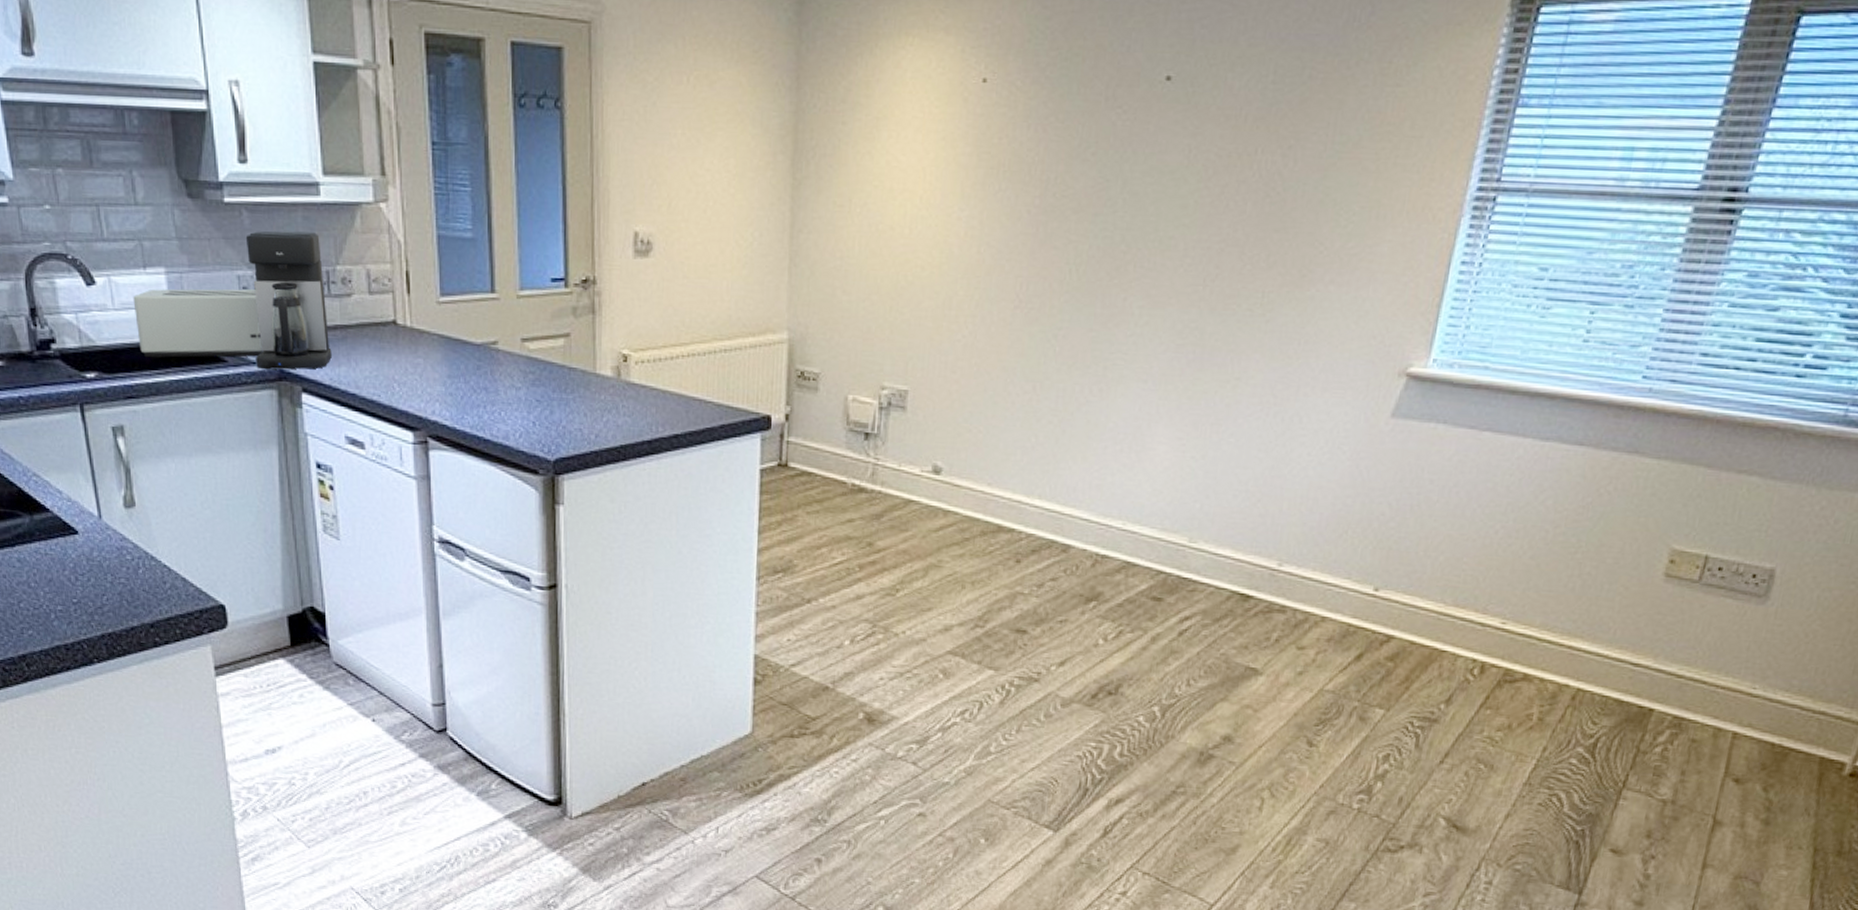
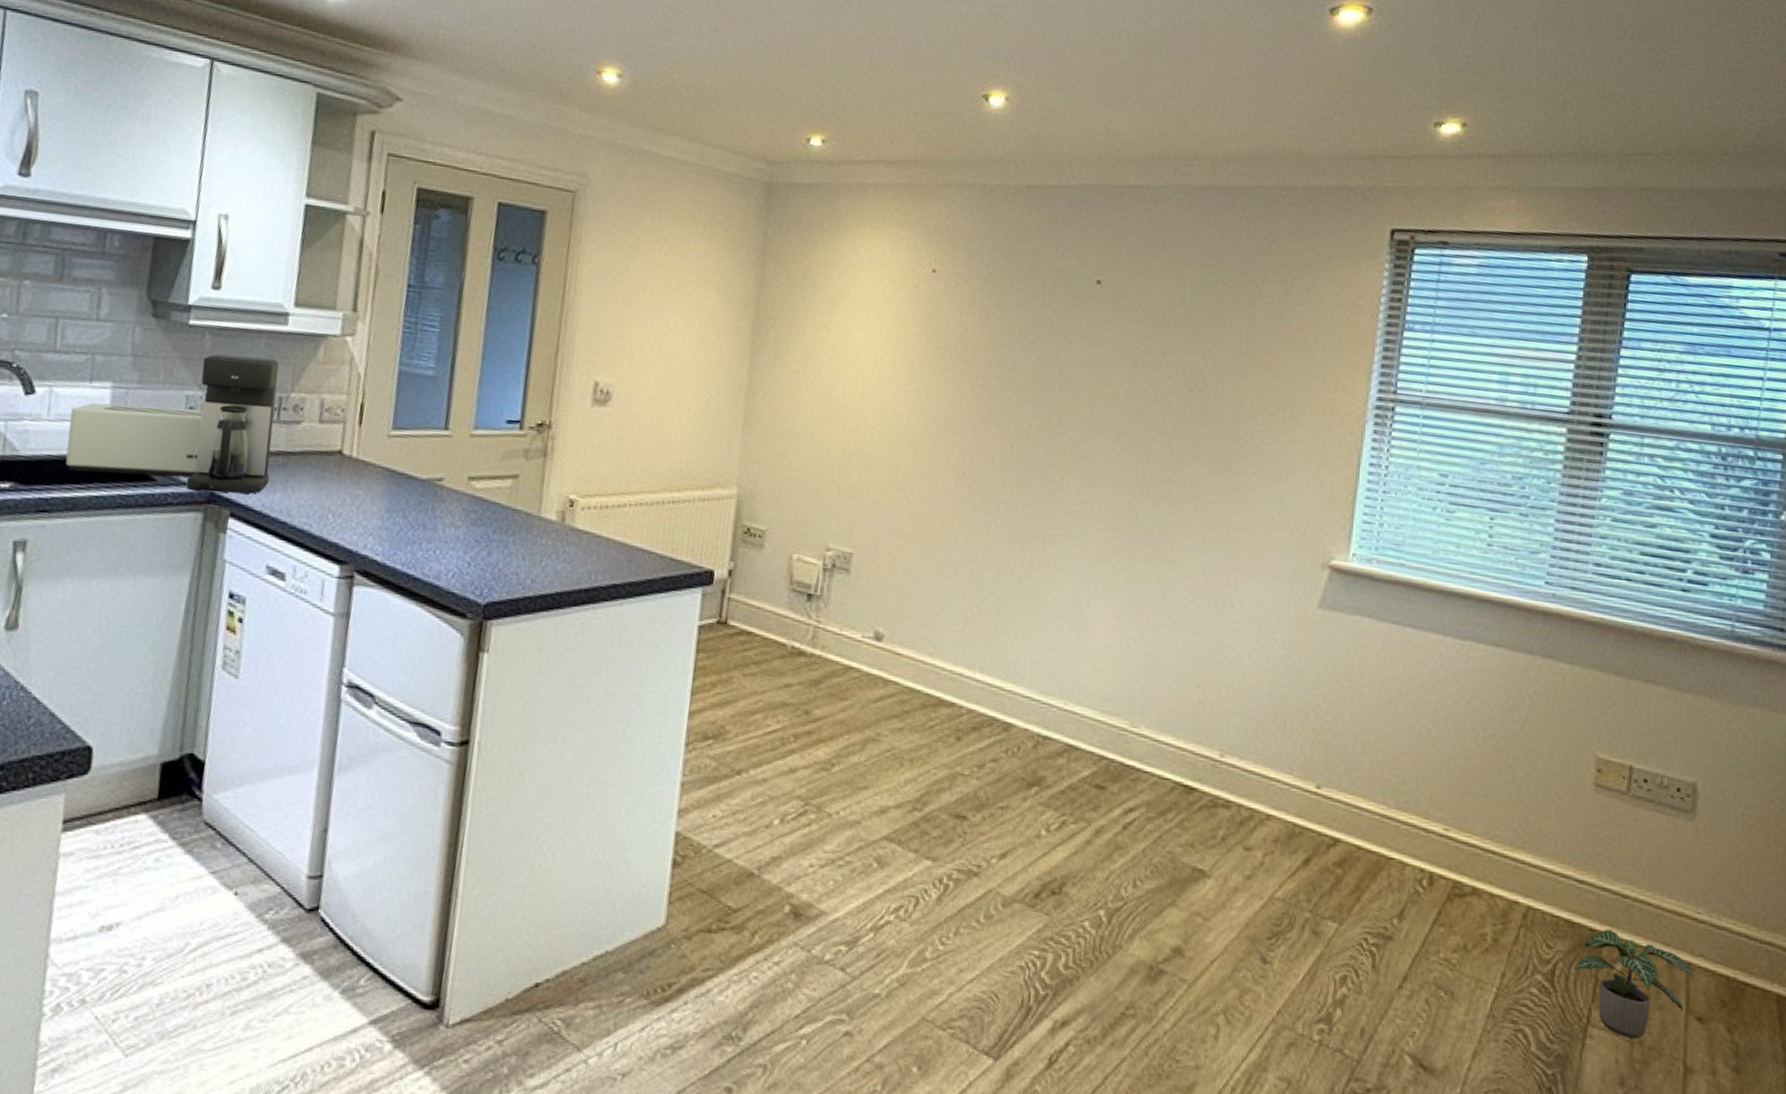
potted plant: none [1617,706,1739,799] -> present [1575,929,1694,1039]

